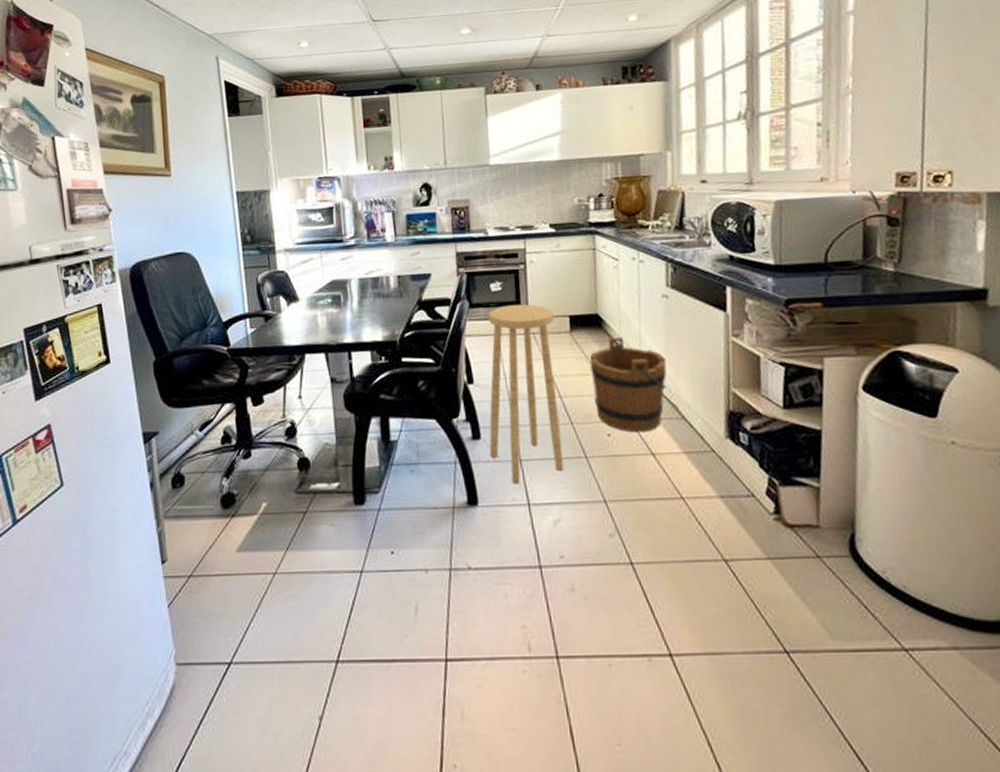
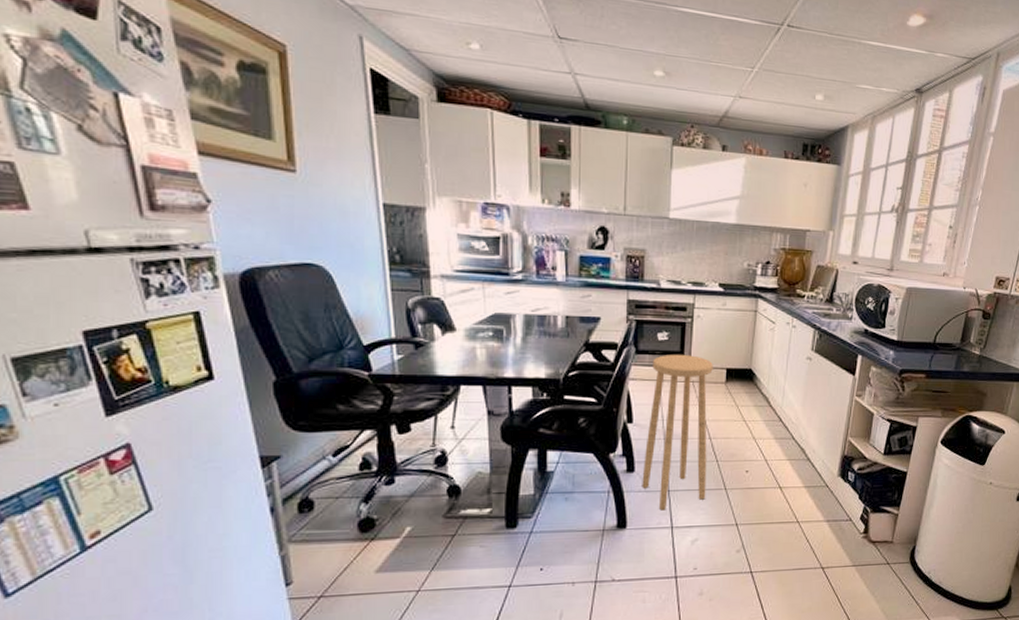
bucket: present [590,336,667,433] -> none [738,390,802,470]

